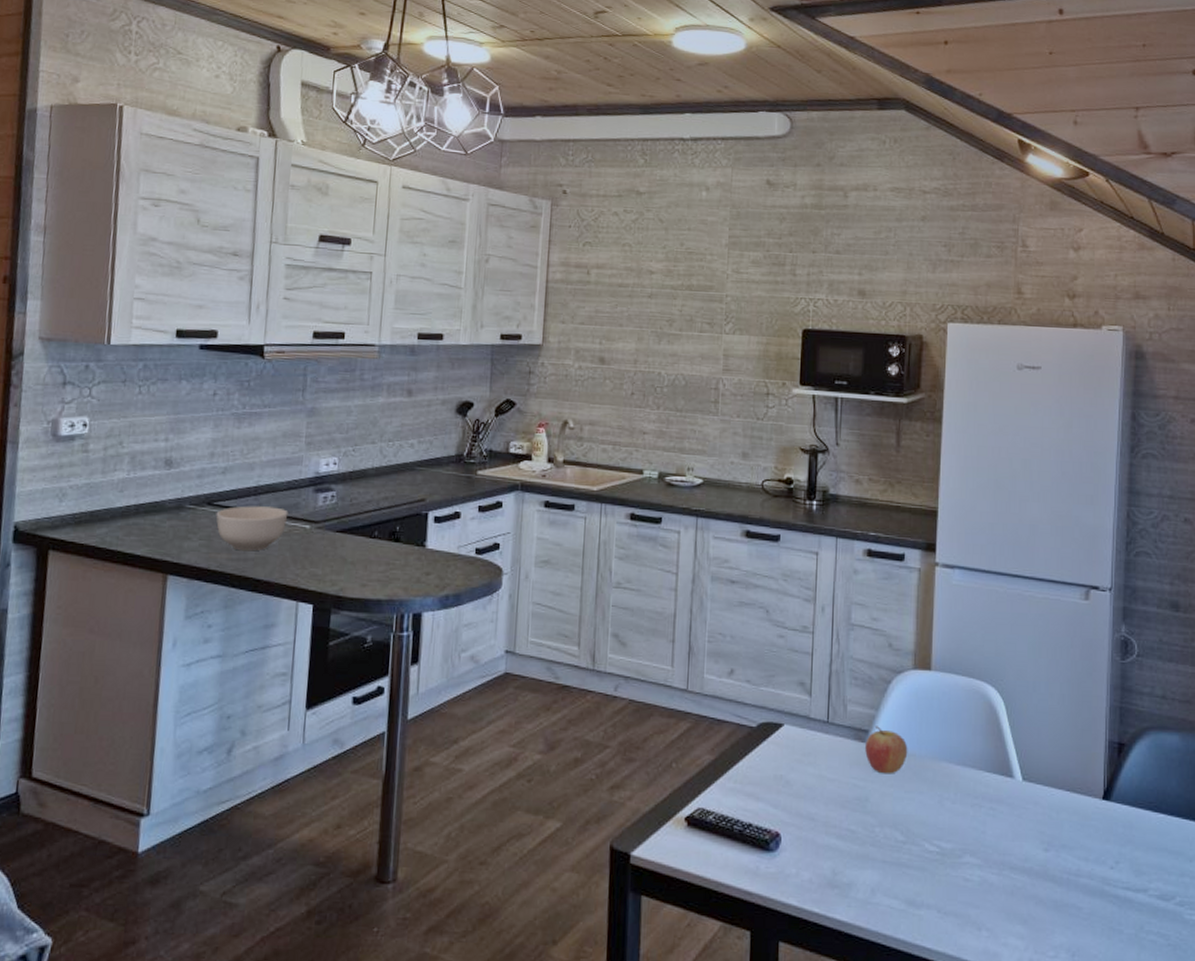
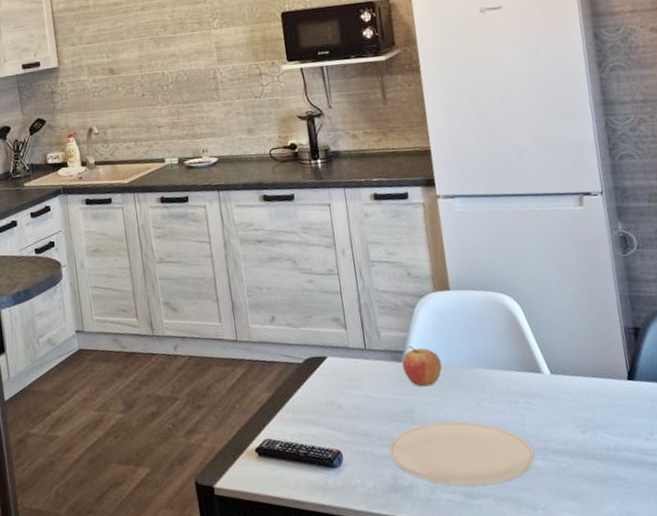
plate: none [833,816,990,896] -> present [388,421,535,487]

